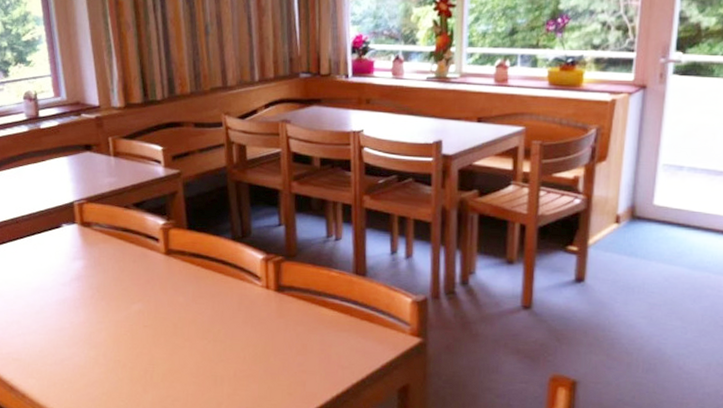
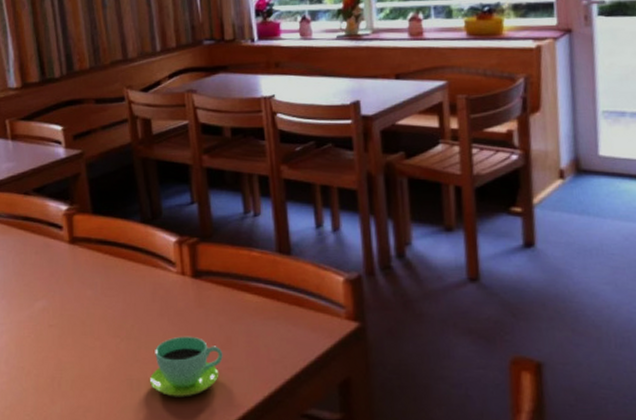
cup: none [231,341,299,393] -> present [149,336,223,397]

